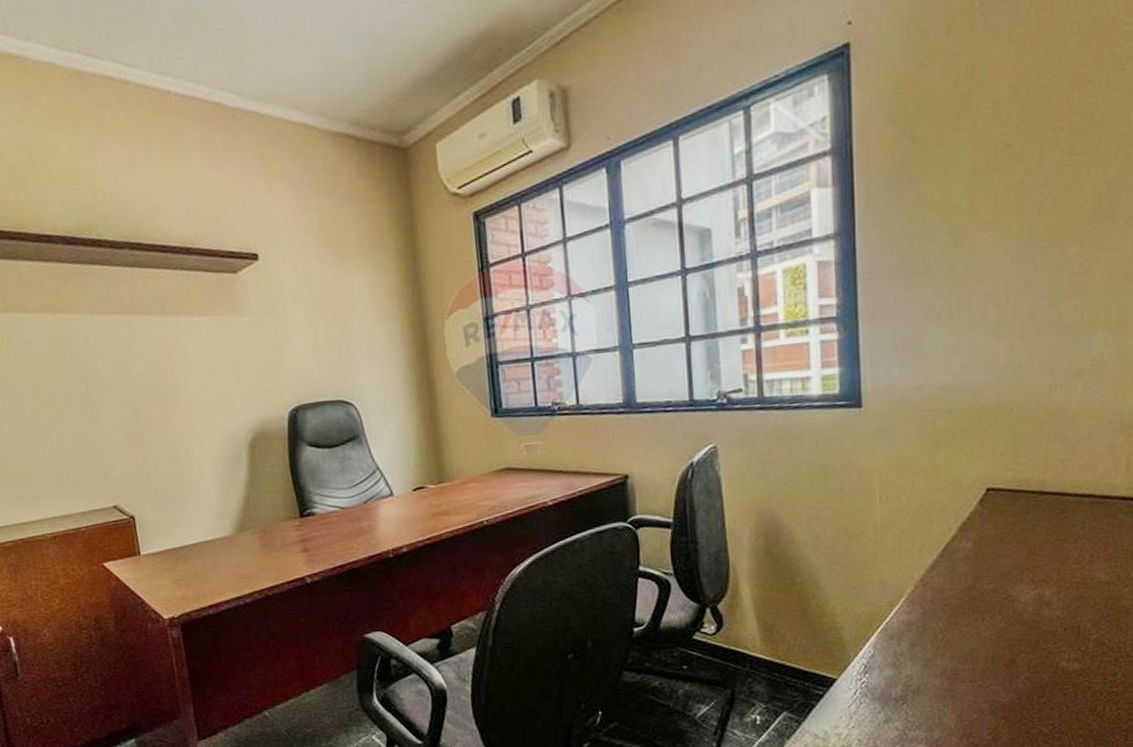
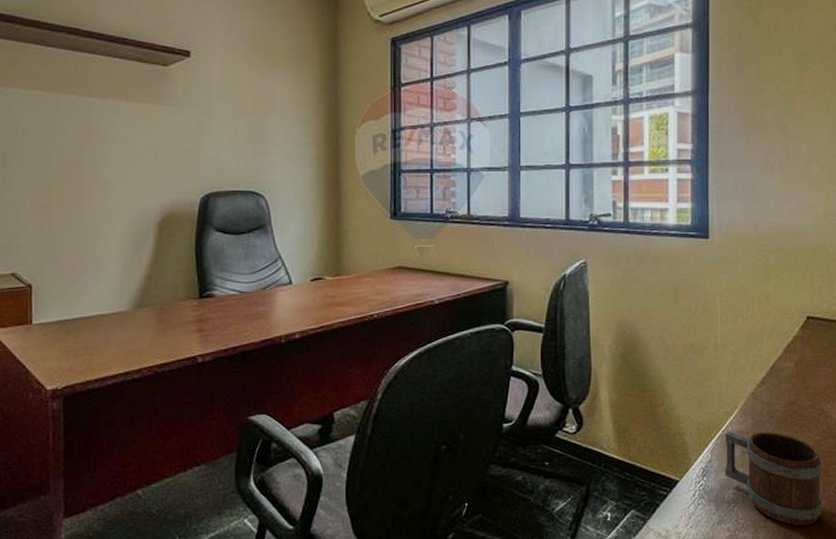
mug: none [889,621,1008,722] -> present [725,432,822,526]

